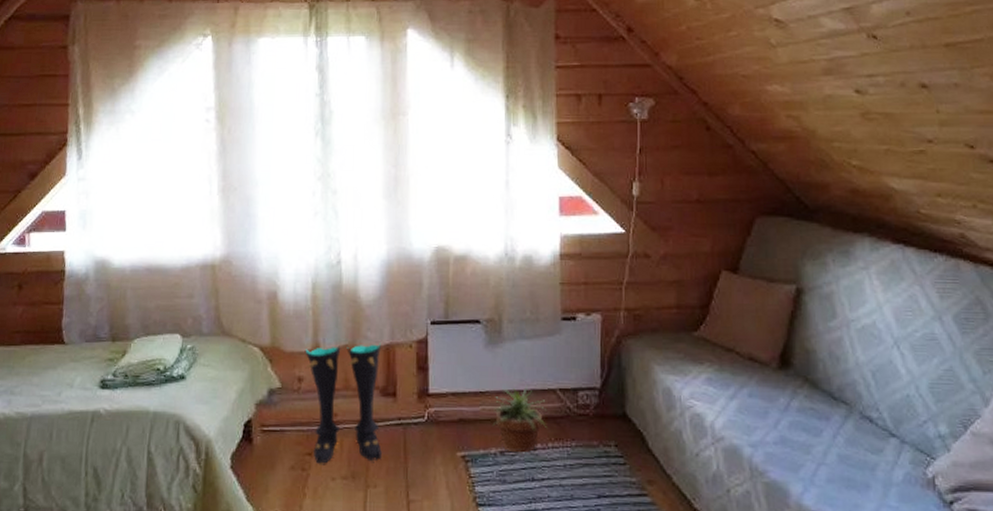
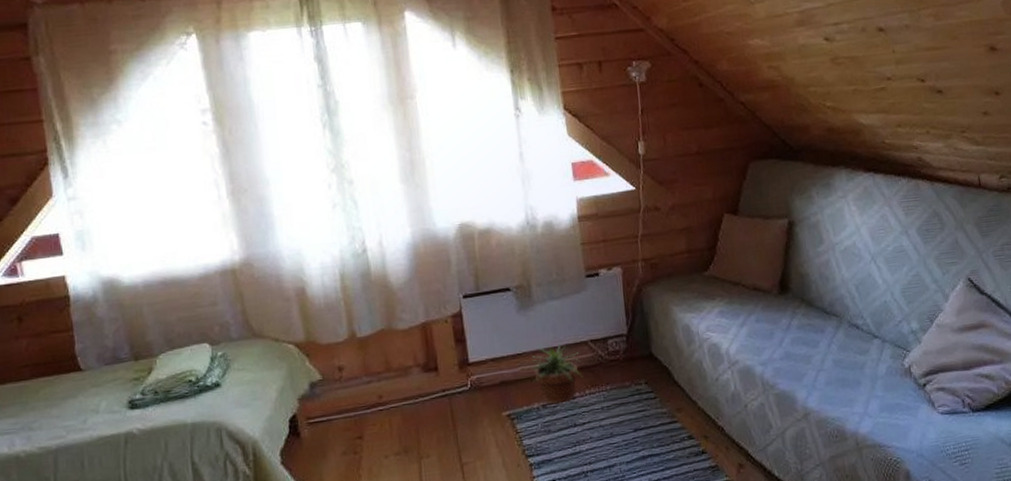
boots: present [305,343,382,464] -> none [341,322,431,445]

